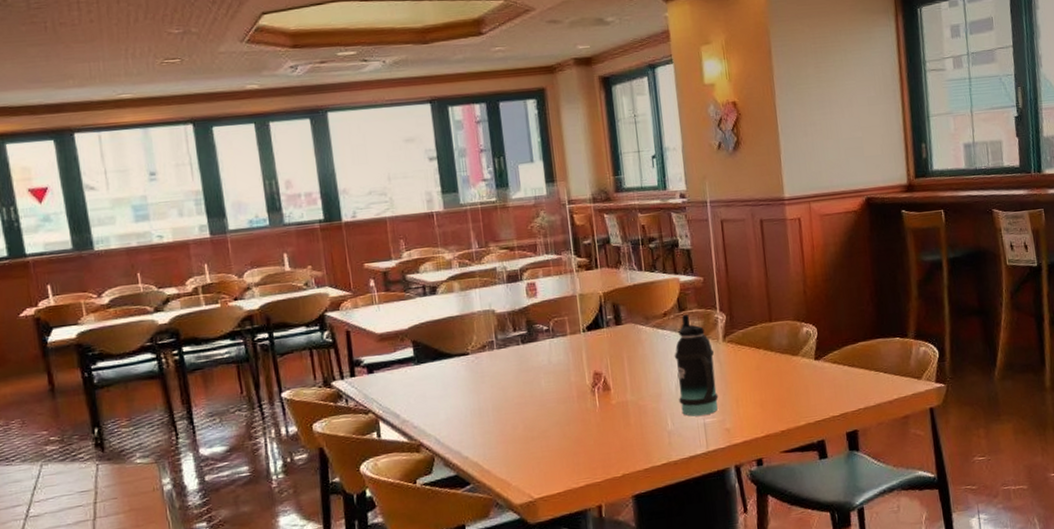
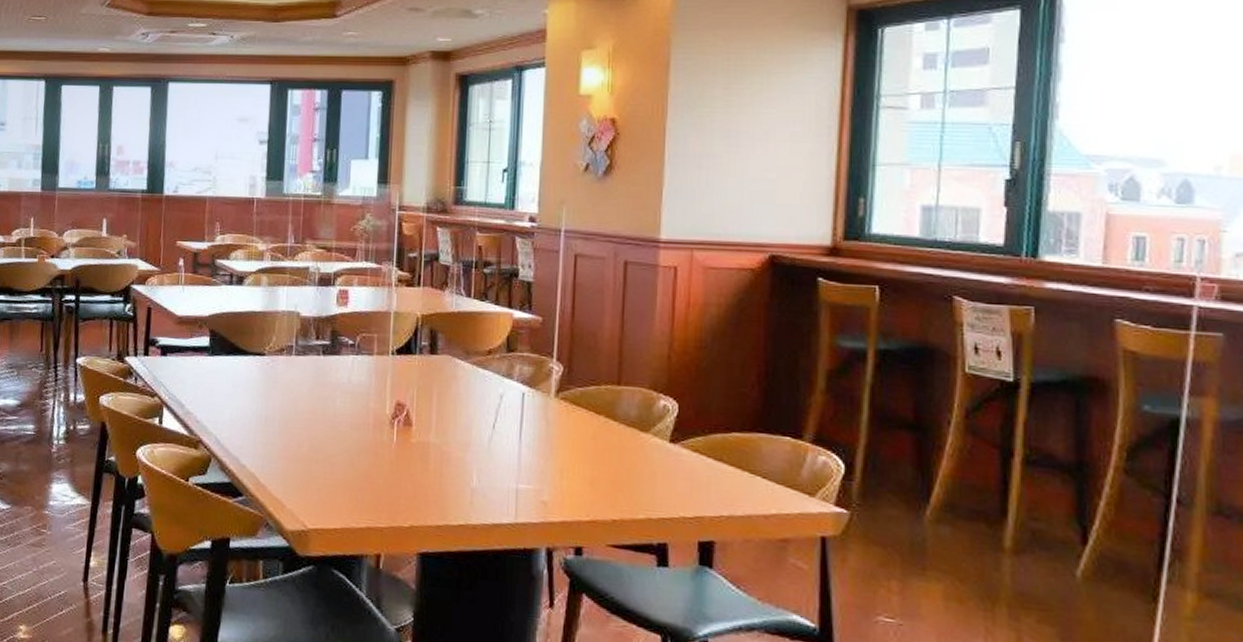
bottle: present [674,315,719,417] -> none [490,357,541,480]

